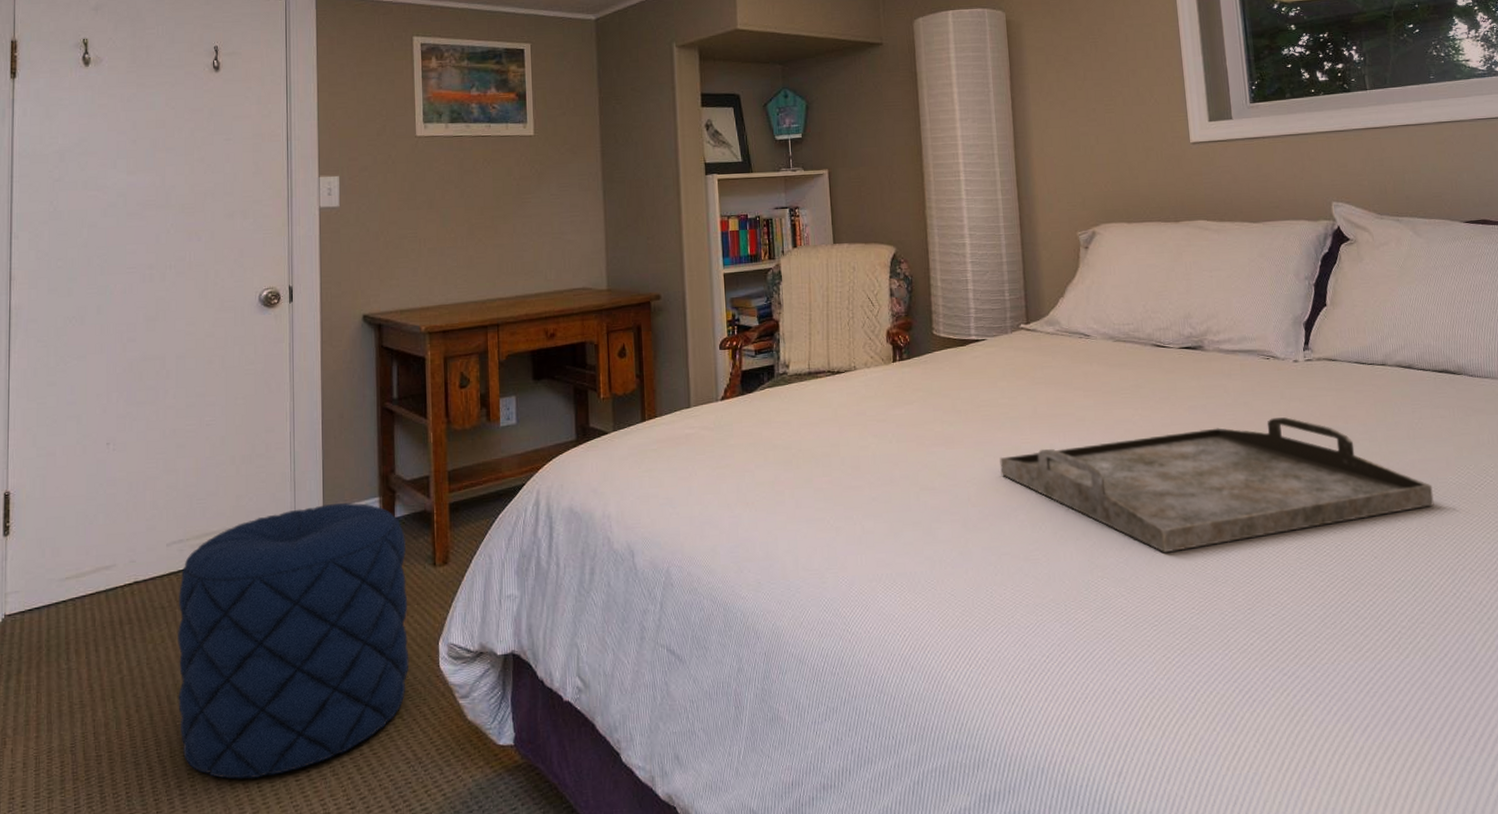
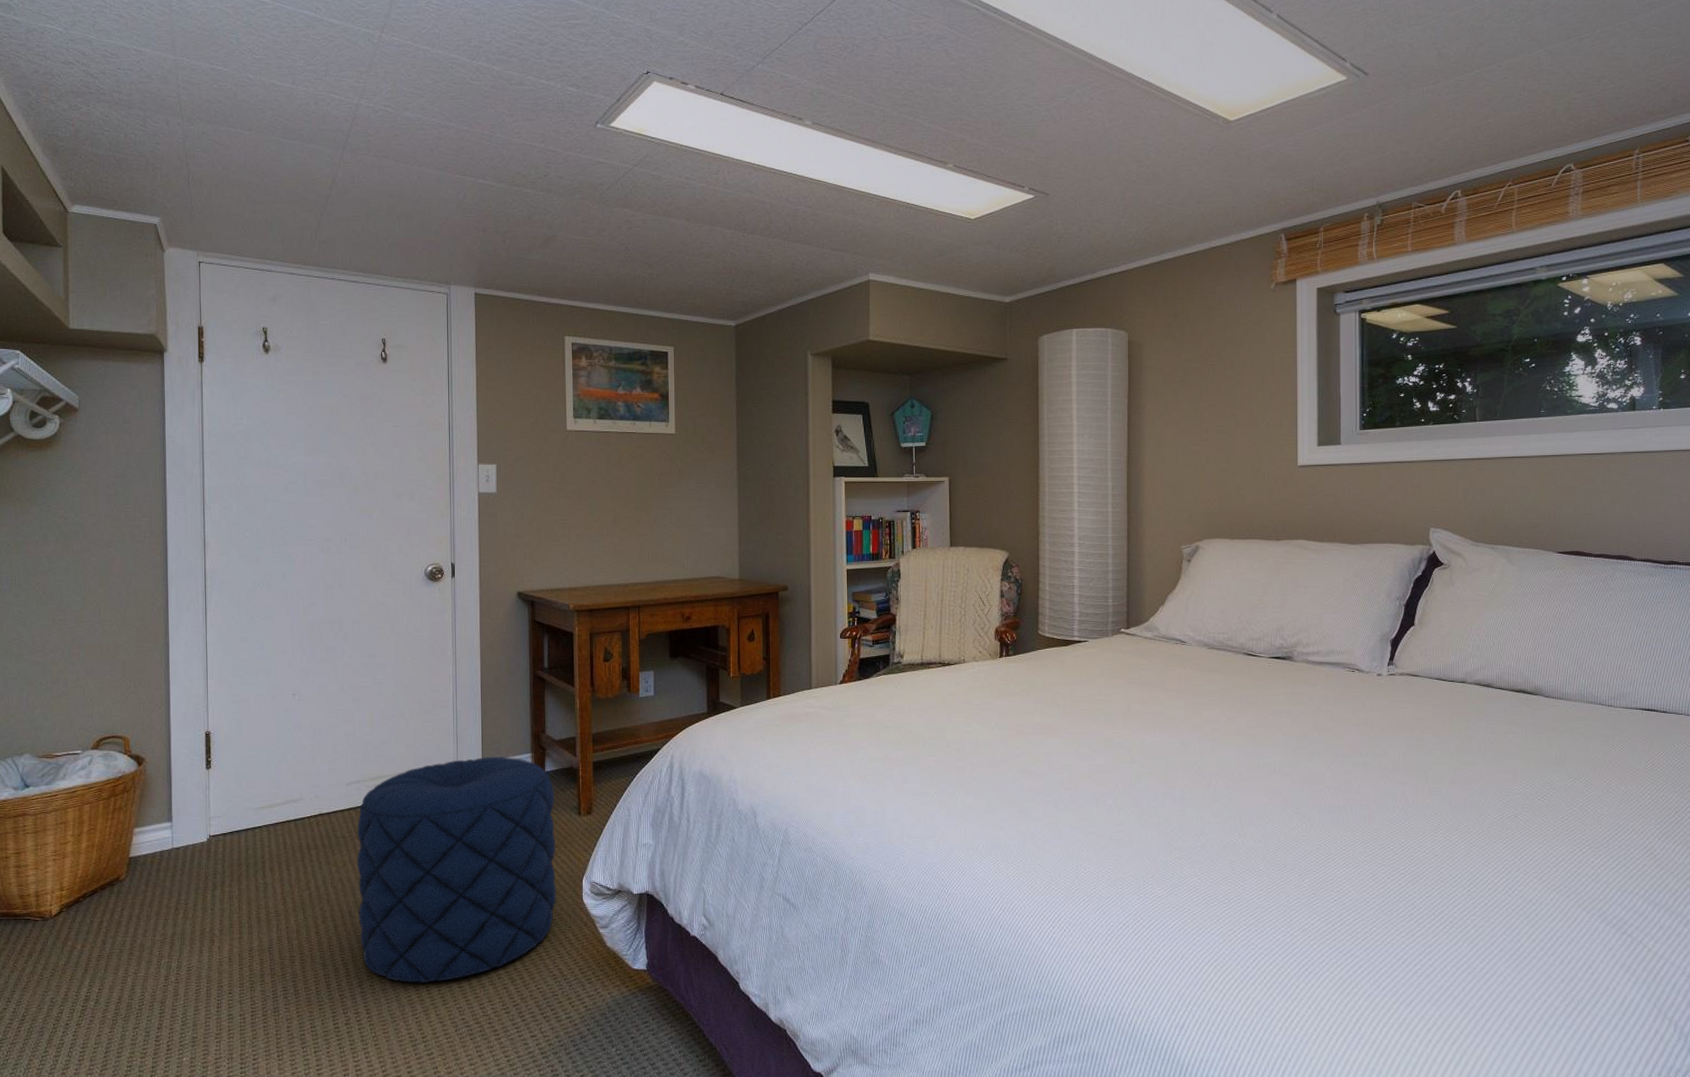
serving tray: present [999,417,1434,553] -> none [1093,726,1497,841]

